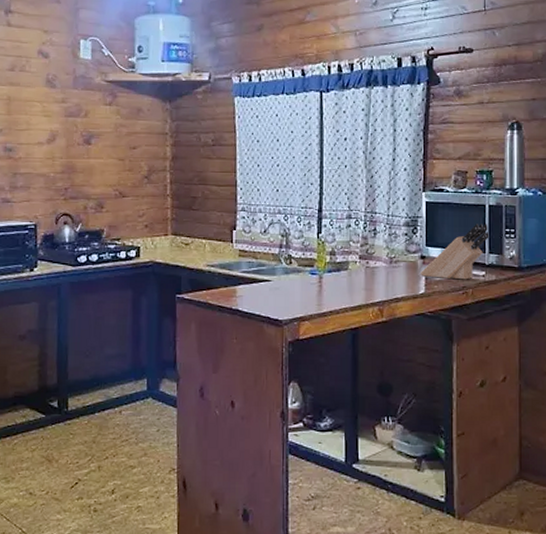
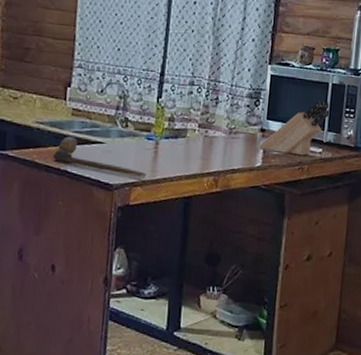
spoon: none [225,277,314,312] -> present [53,137,147,178]

